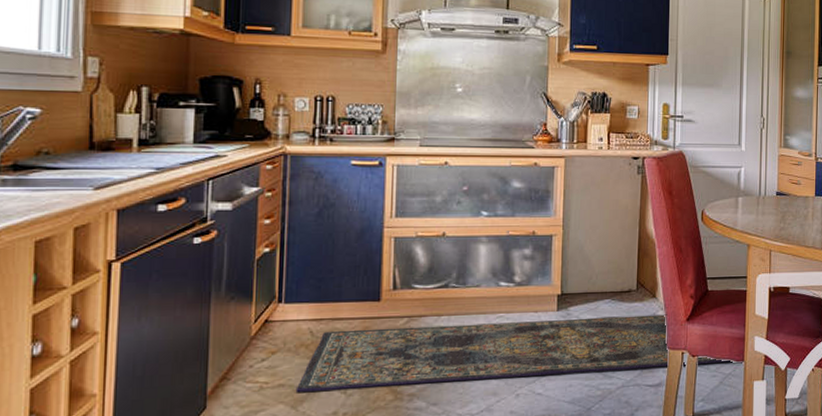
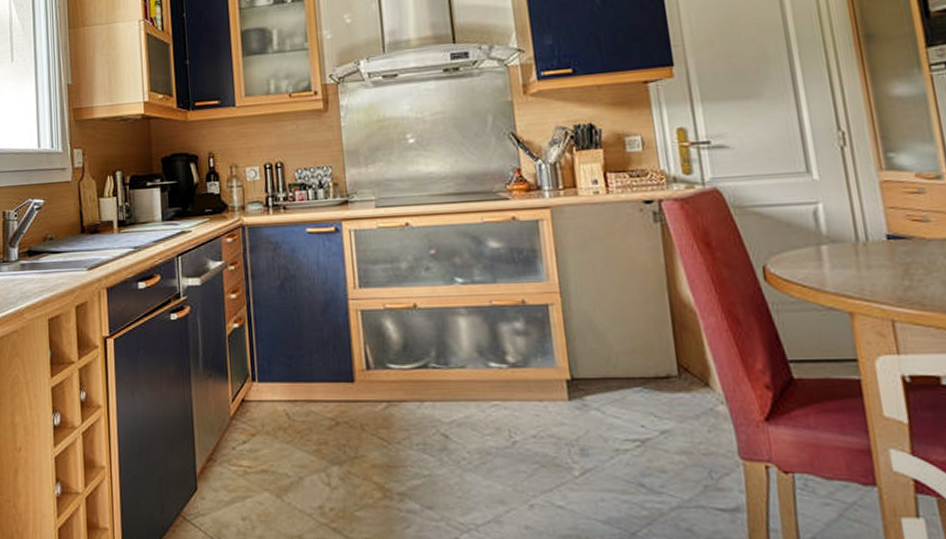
rug: present [295,314,730,393] -> none [278,410,852,486]

